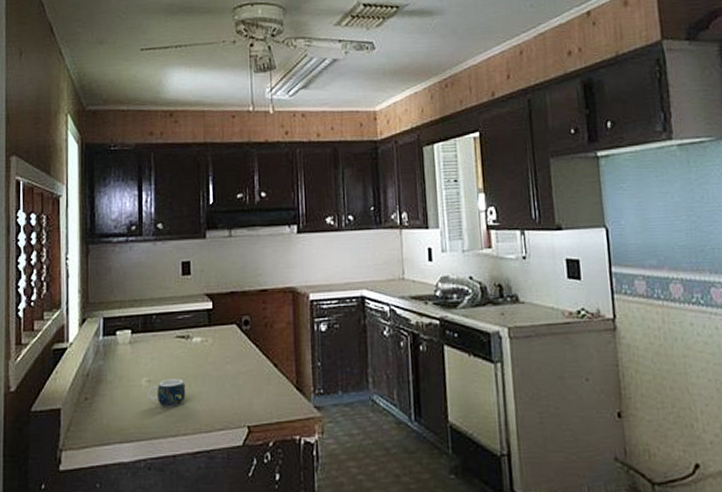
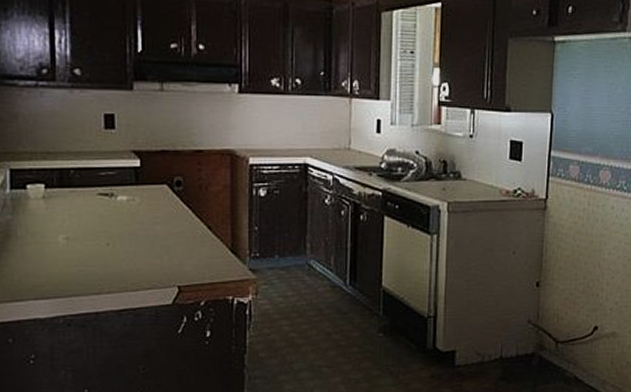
mug: present [148,378,186,407] -> none [66,237,110,265]

